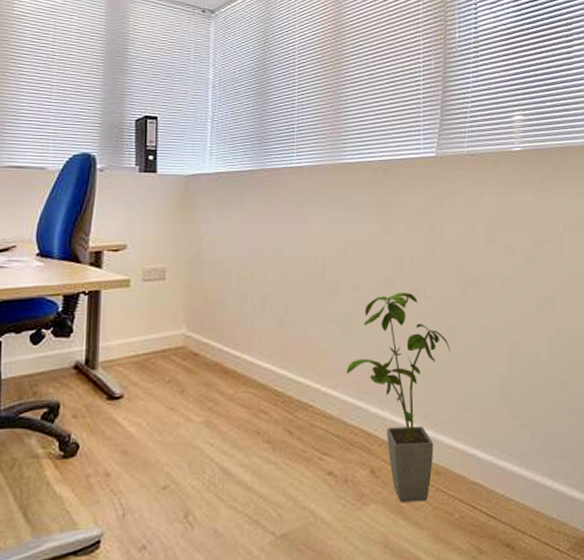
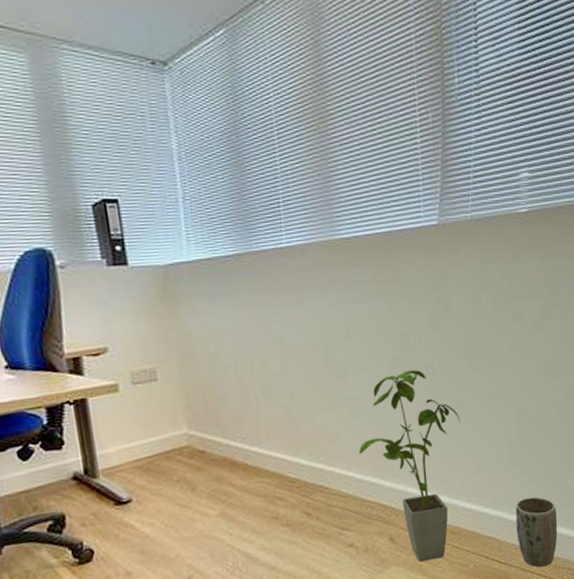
plant pot: none [506,443,553,528] -> present [515,497,558,567]

